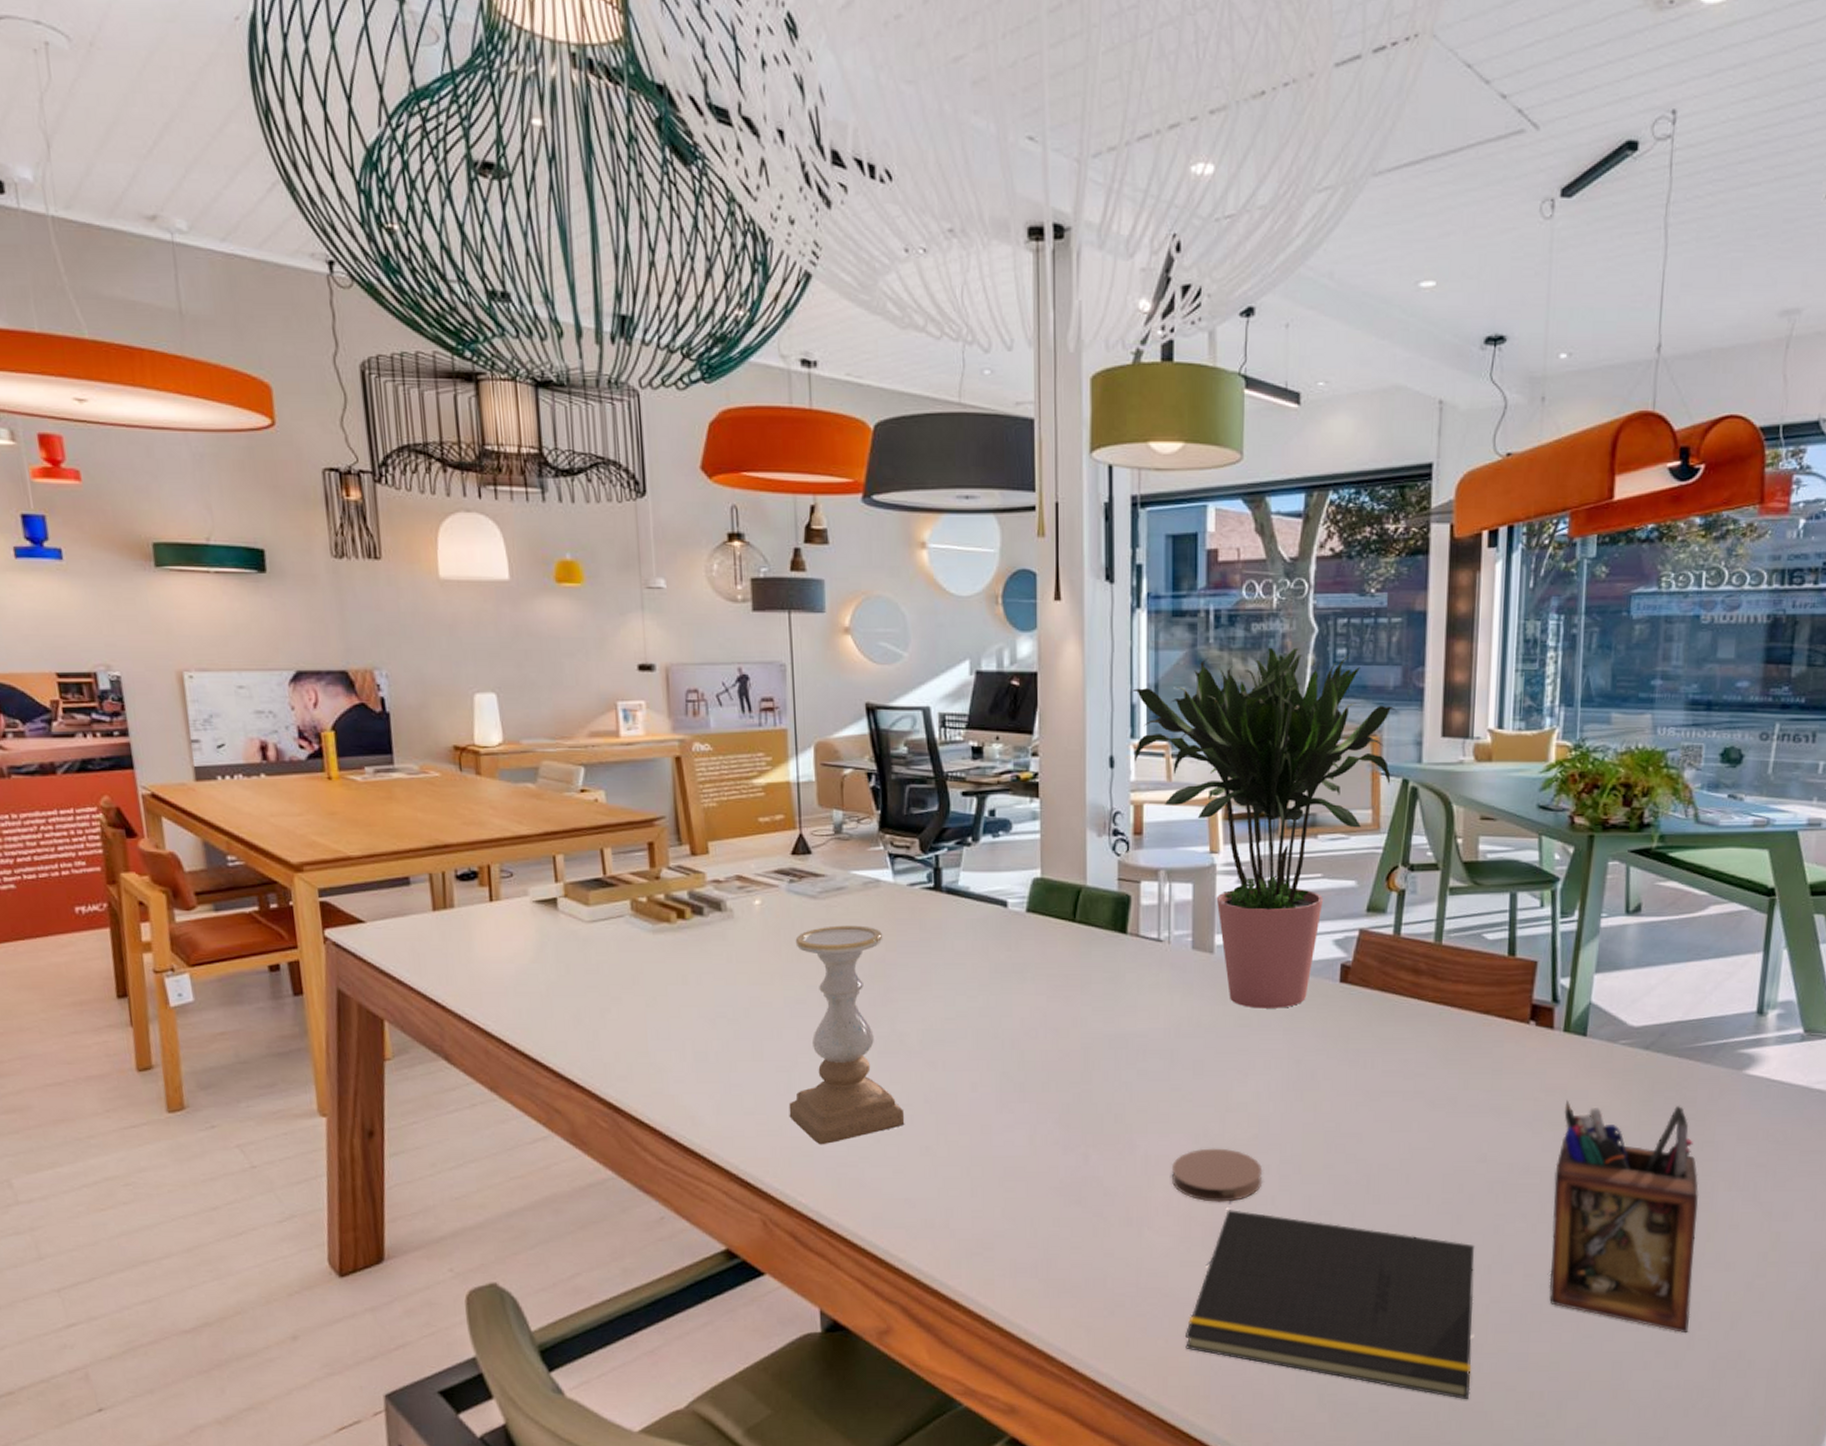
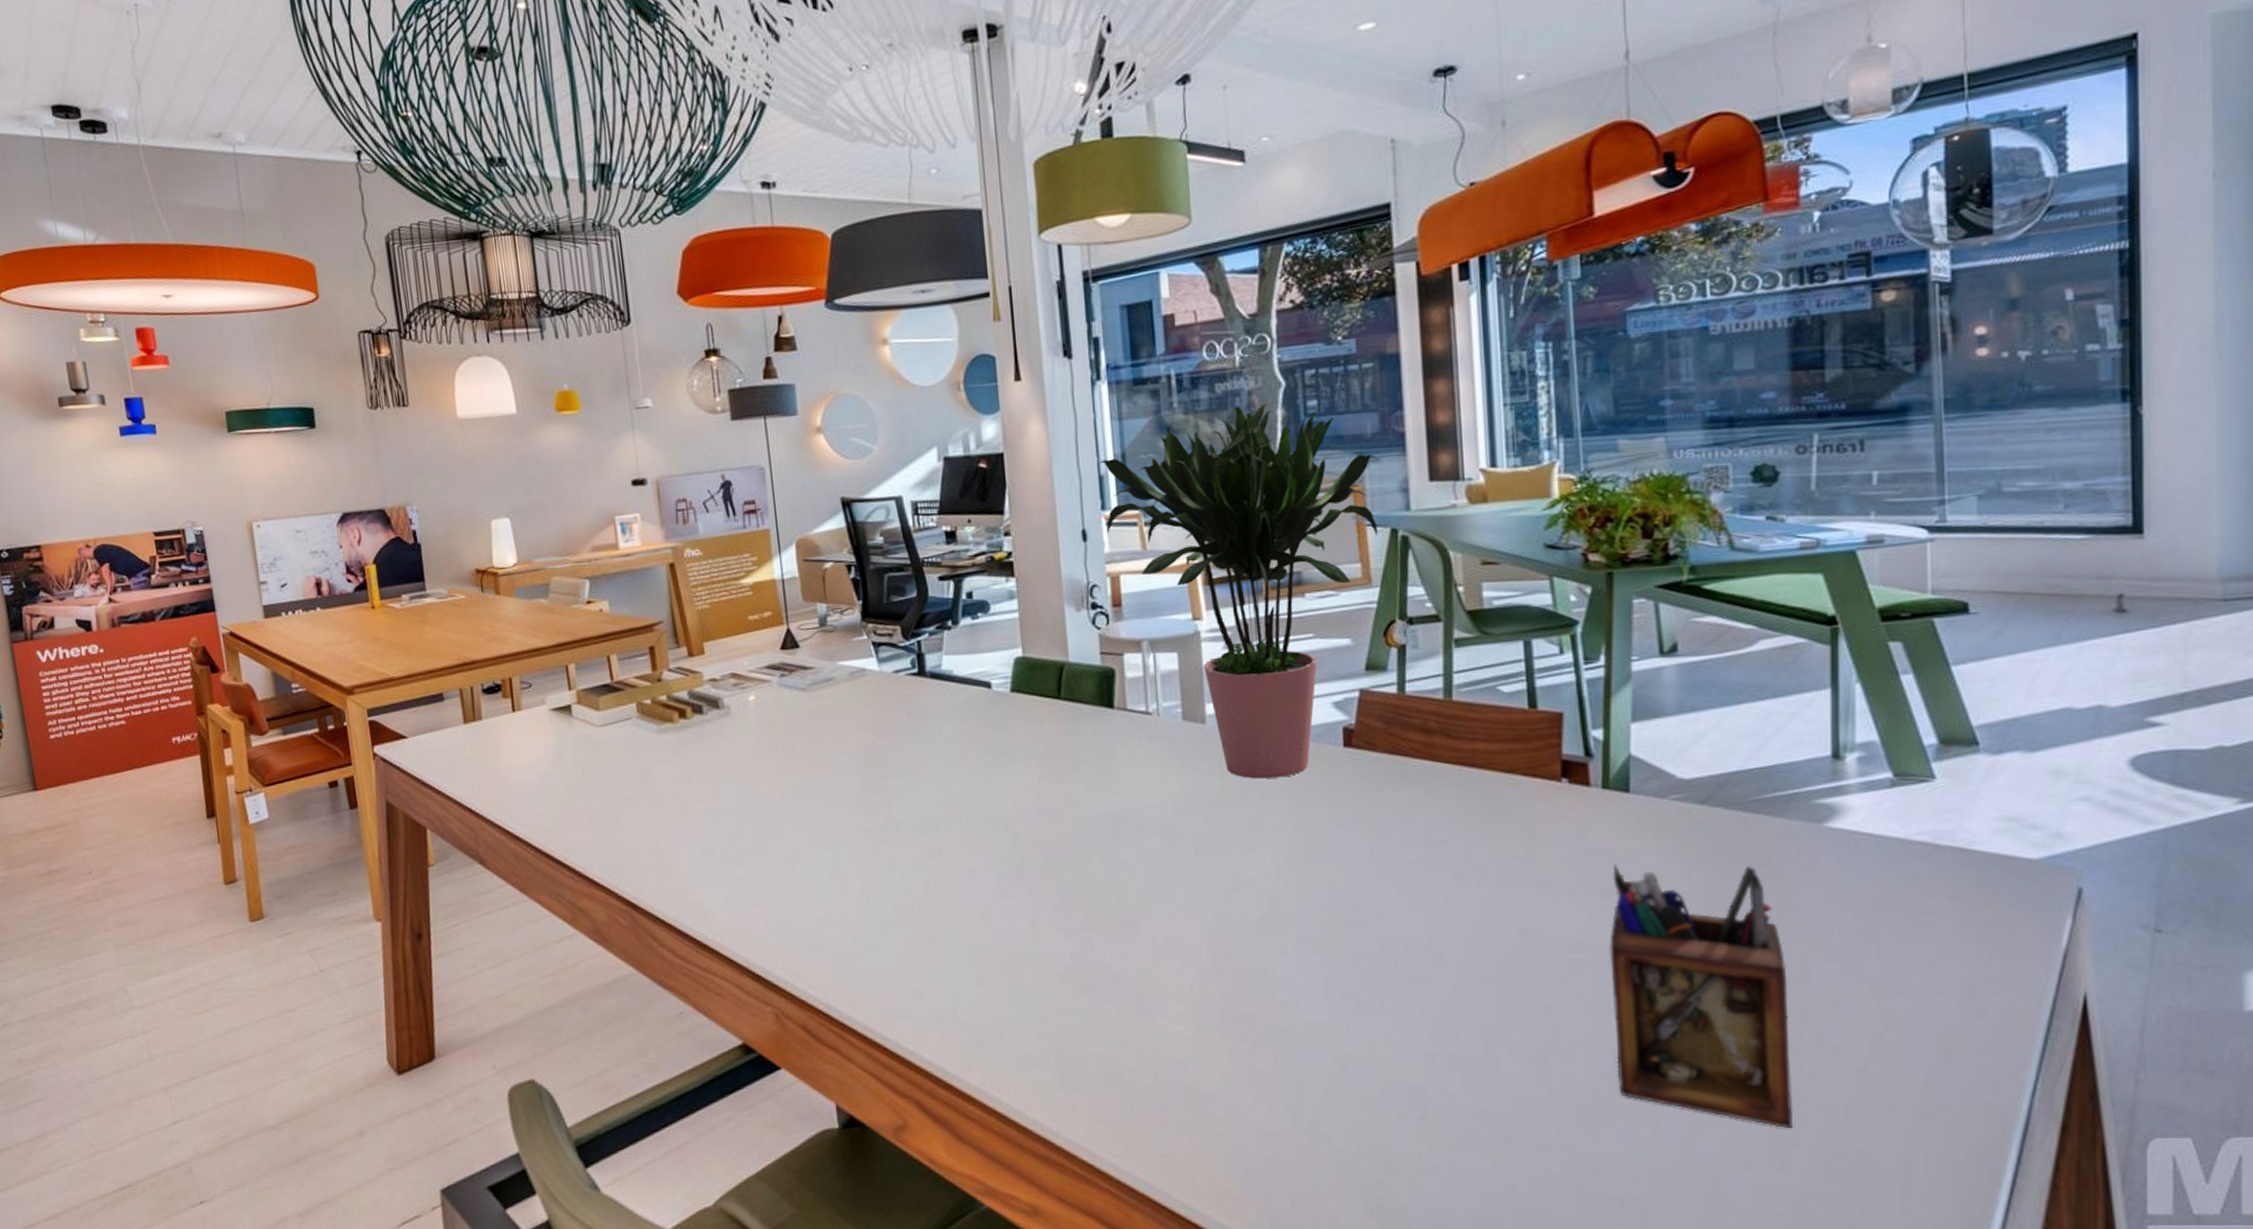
candle holder: present [788,925,905,1145] -> none [789,715,906,937]
coaster: present [1171,1148,1263,1202] -> none [1180,928,1280,987]
notepad: present [1186,1210,1475,1400] -> none [1211,994,1537,1205]

